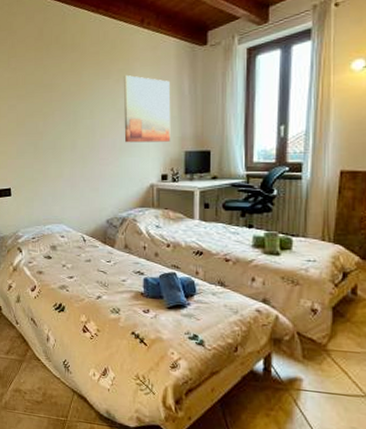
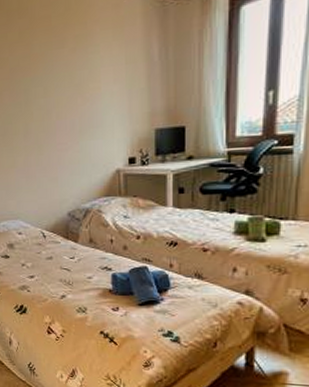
wall art: present [123,75,171,143] -> none [80,42,139,123]

